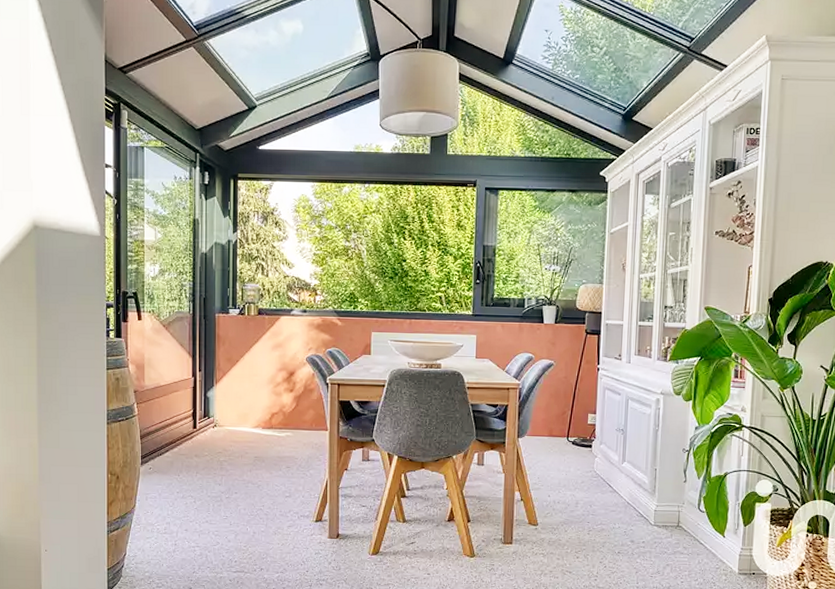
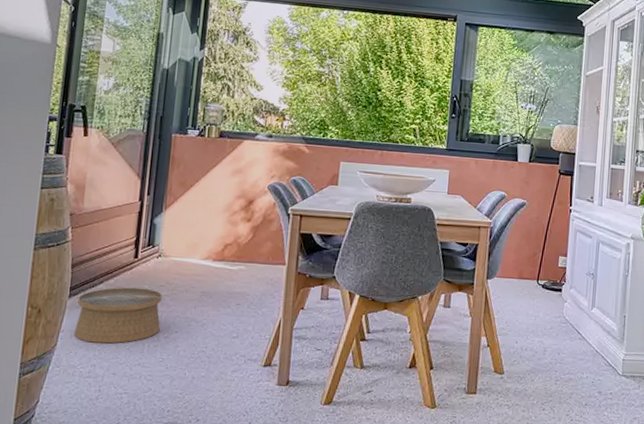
woven basket: none [149,454,221,504] -> present [74,287,162,344]

